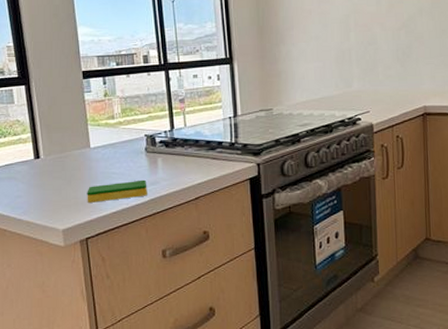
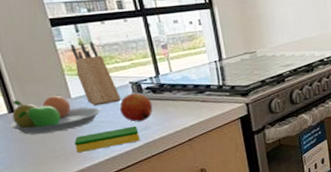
fruit bowl: none [33,143,115,181] -> present [9,94,101,135]
knife block: none [97,93,135,157] -> present [71,41,121,106]
apple: none [133,146,164,176] -> present [119,93,153,122]

